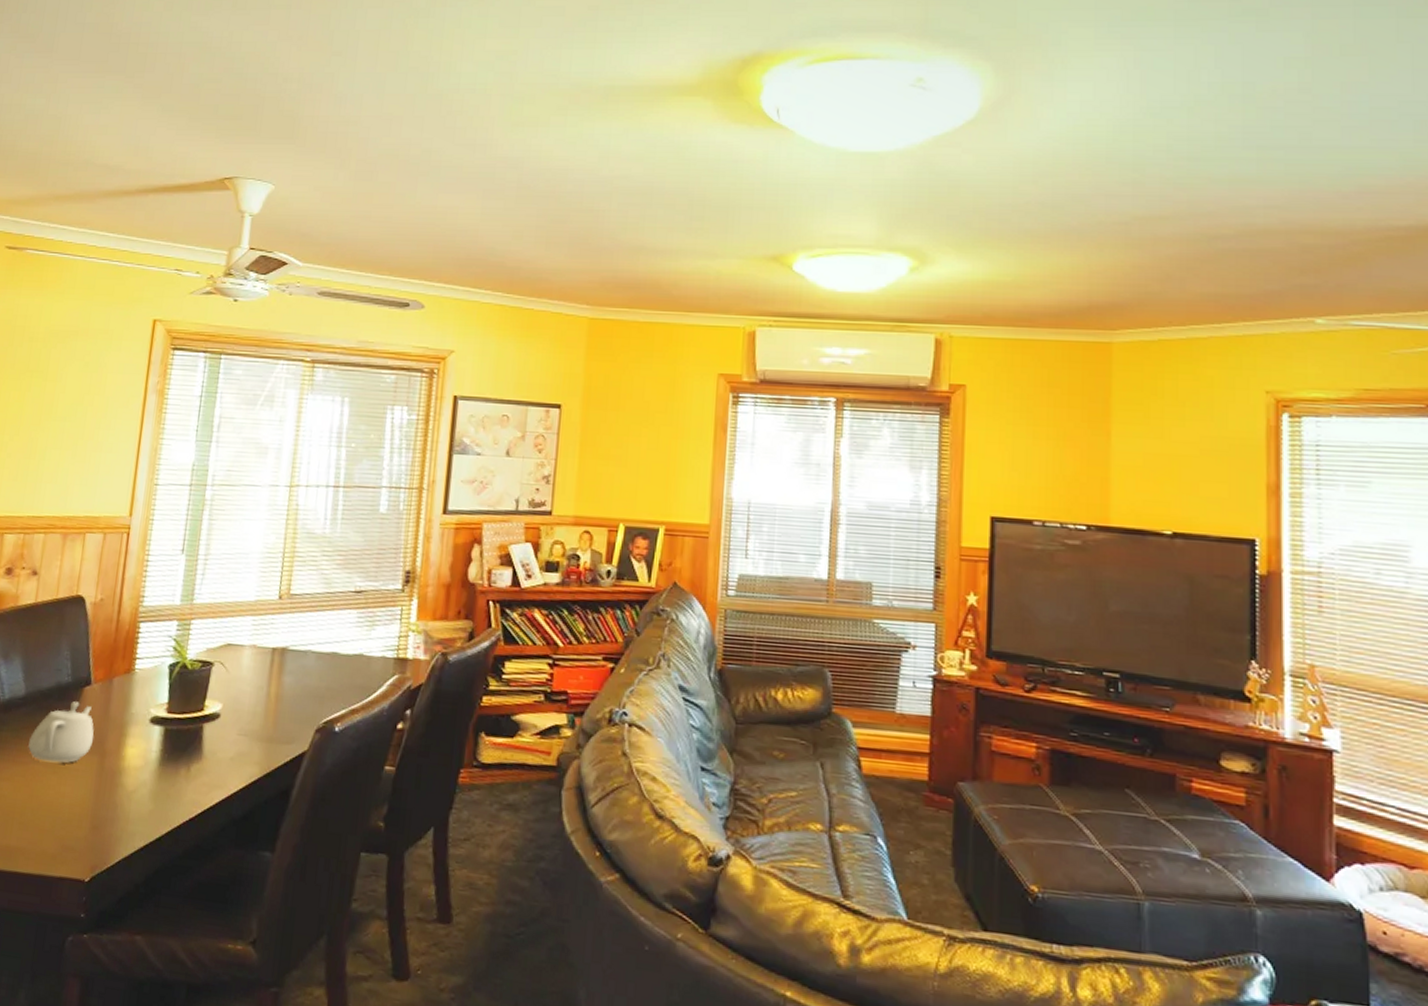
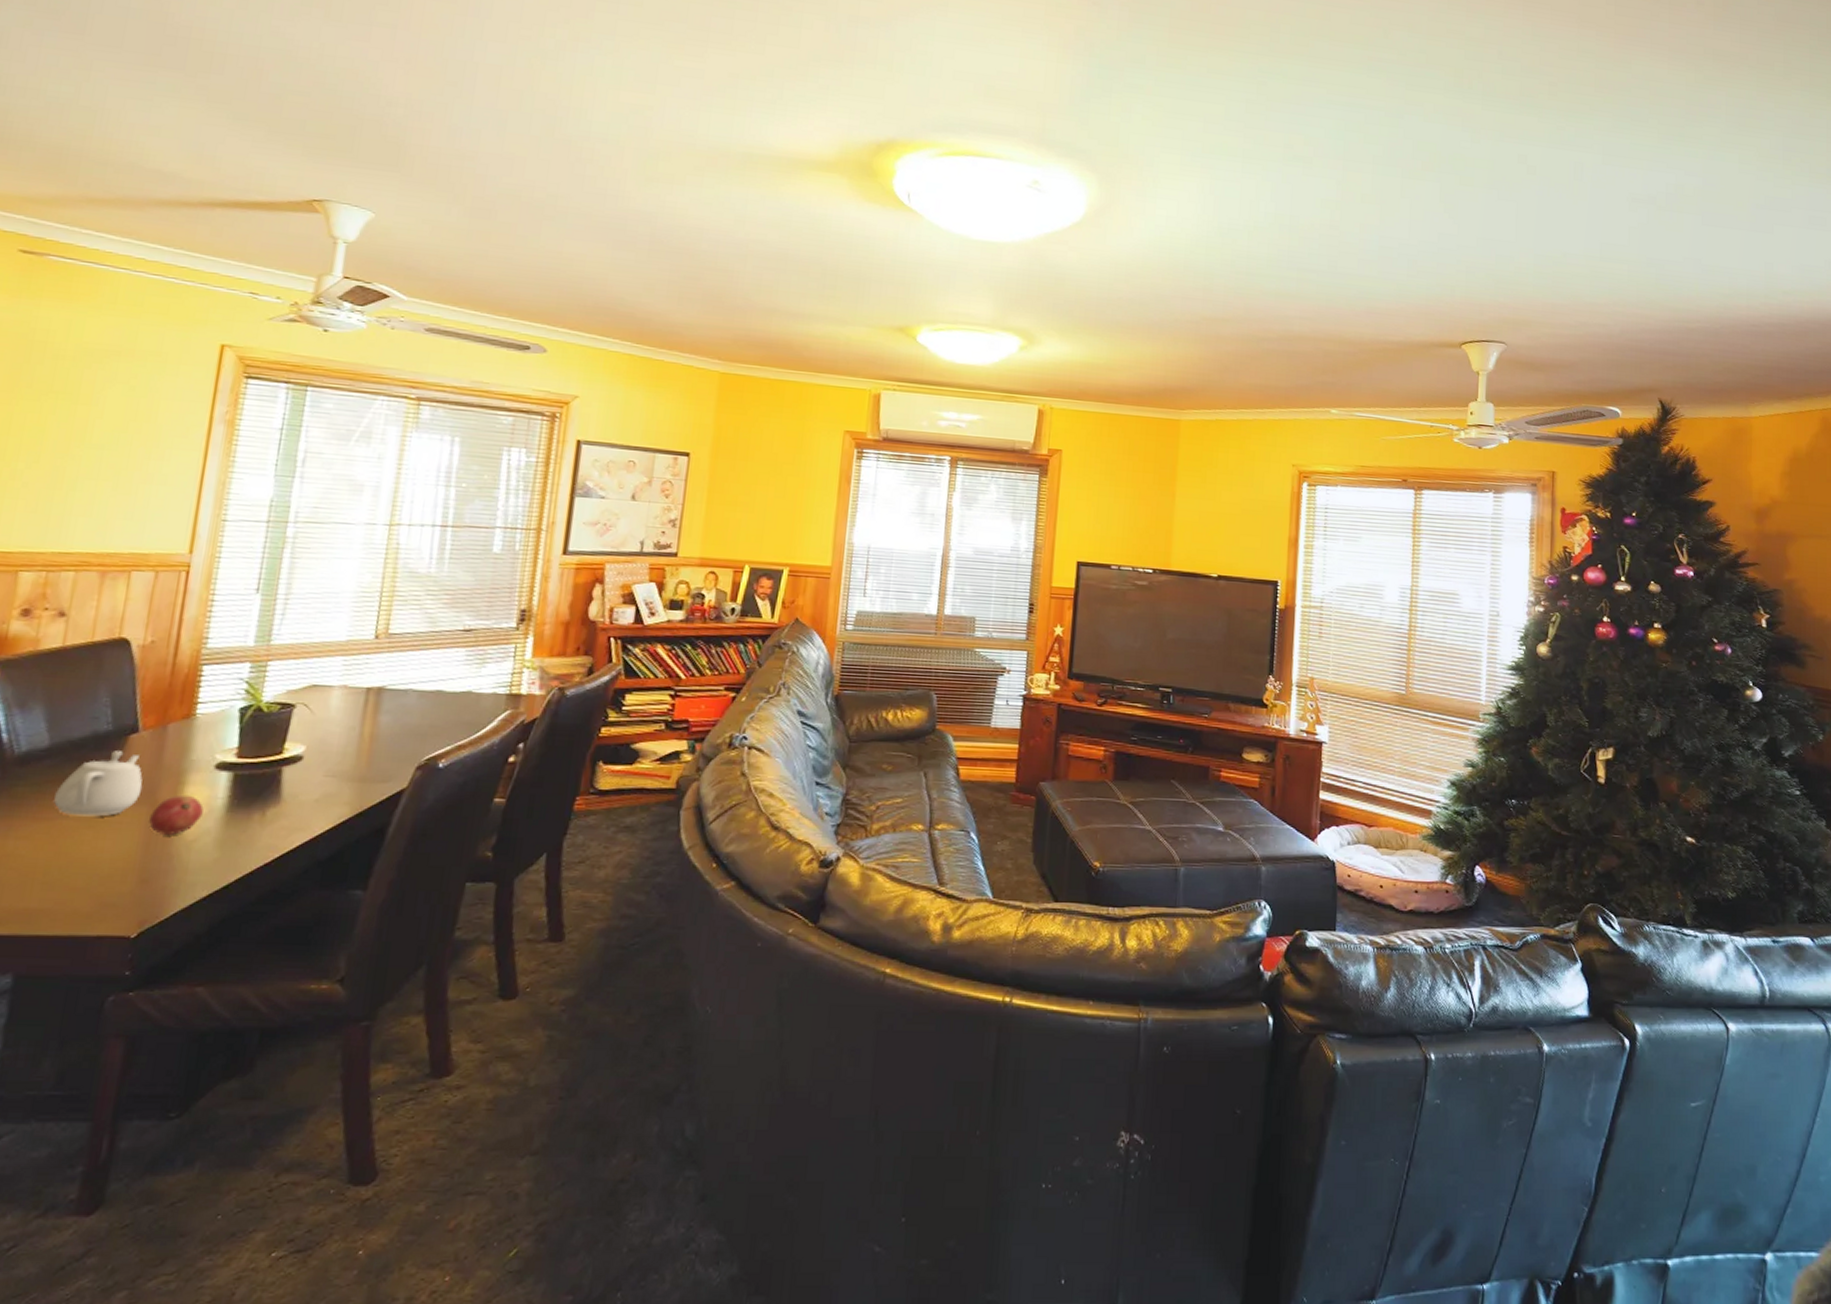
fruit: none [99,746,141,785] -> present [149,794,204,835]

